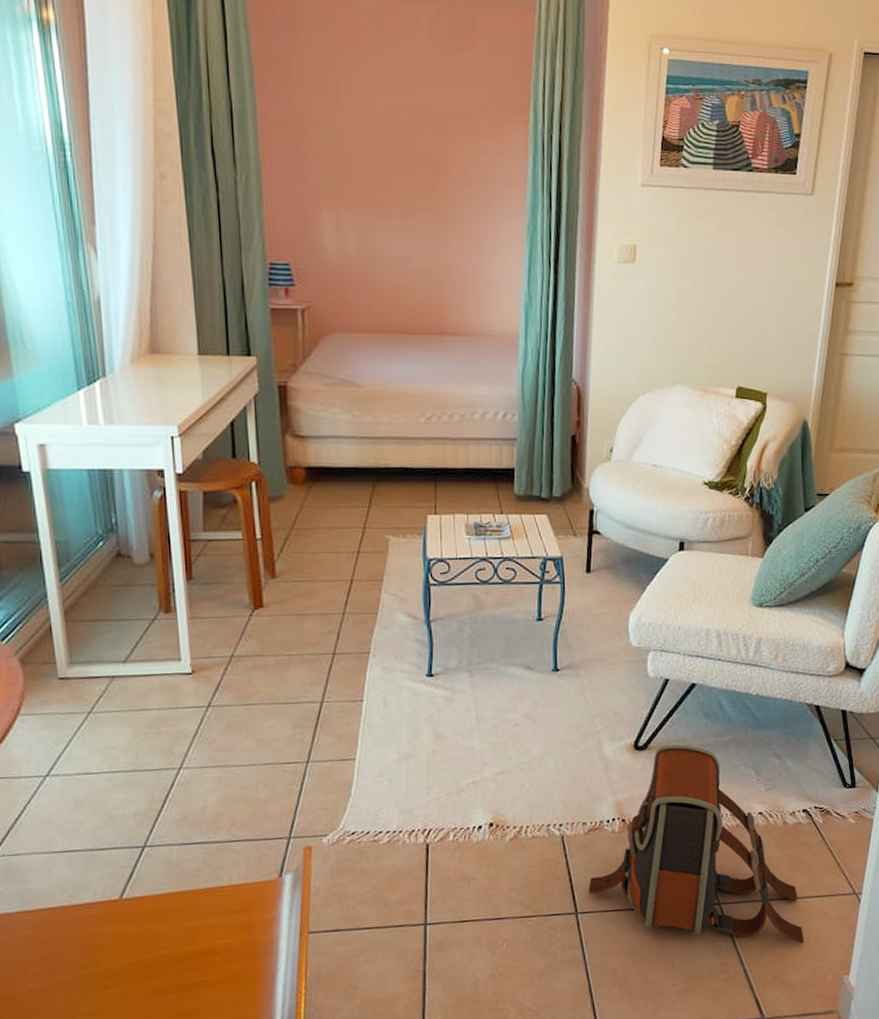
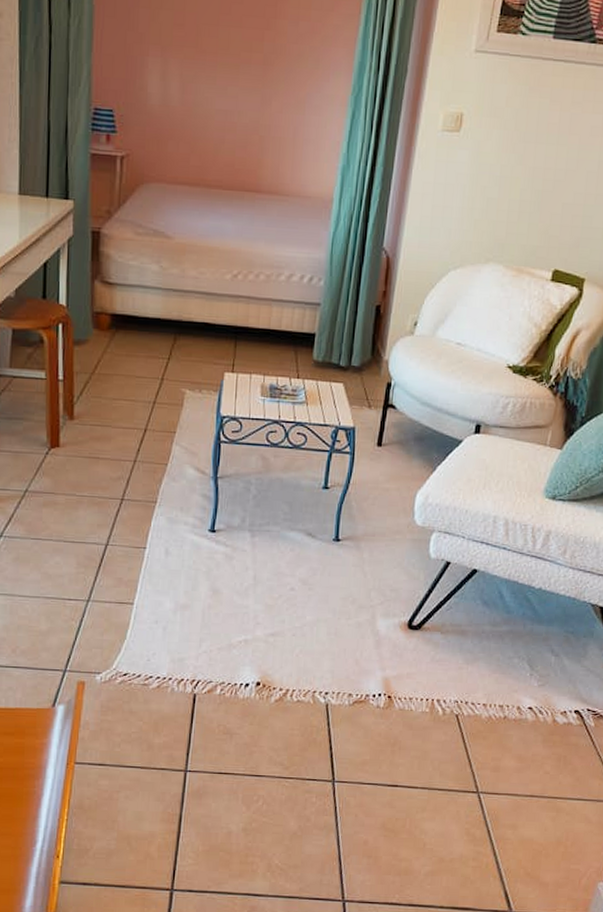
backpack: present [588,744,805,944] -> none [347,628,562,844]

